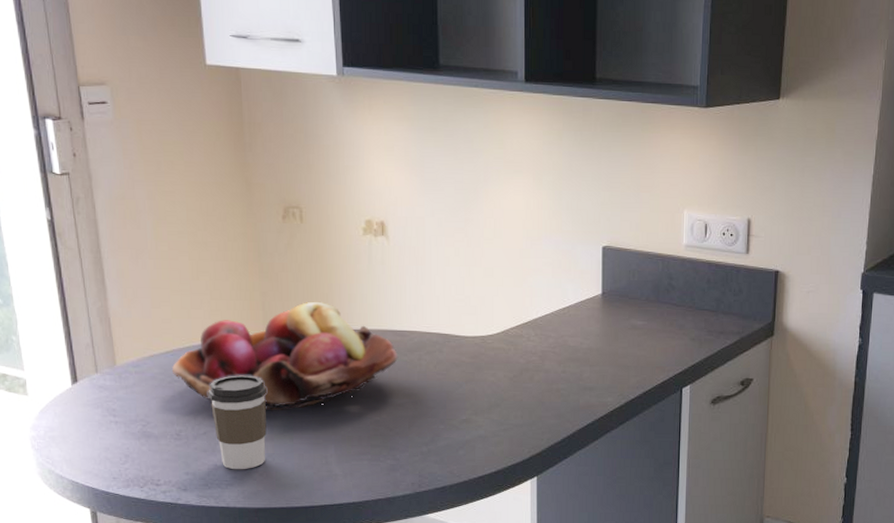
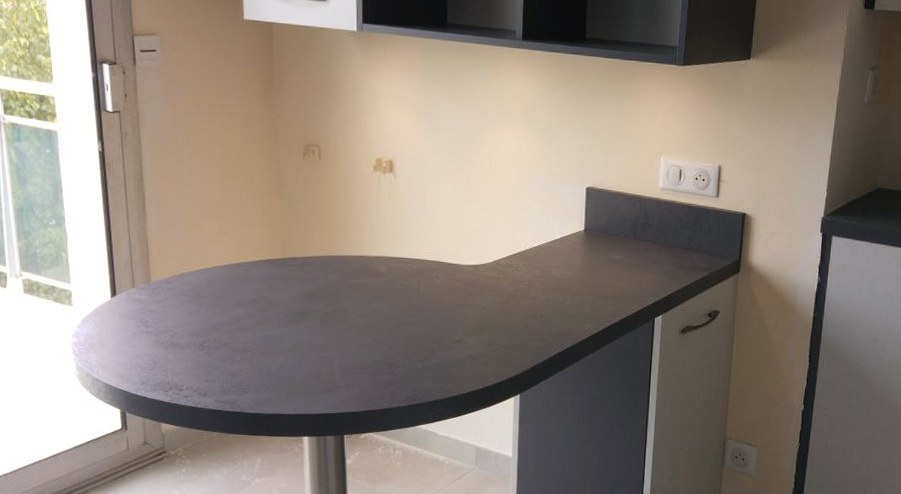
fruit basket: present [171,301,399,411] -> none [199,229,400,327]
coffee cup: present [208,375,267,470] -> none [230,293,281,379]

